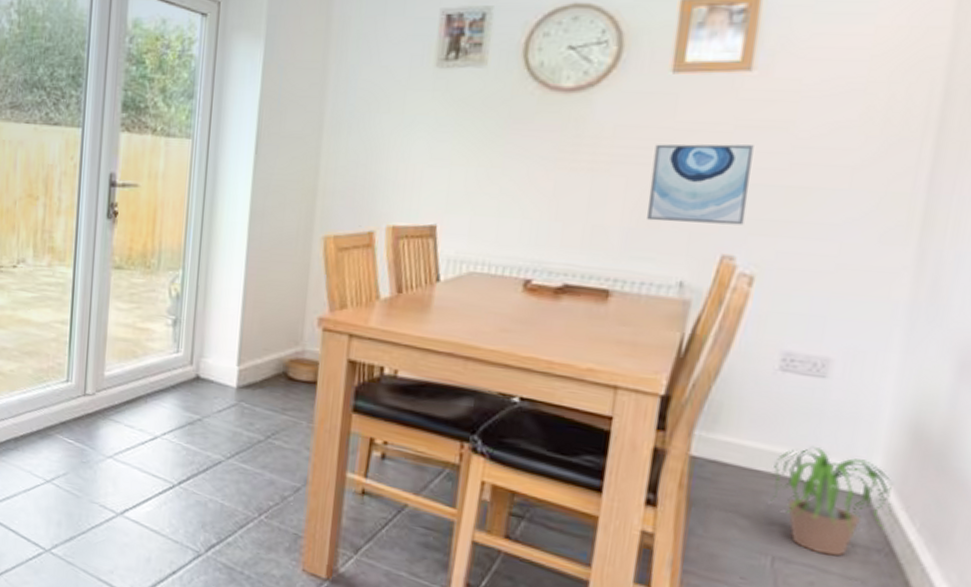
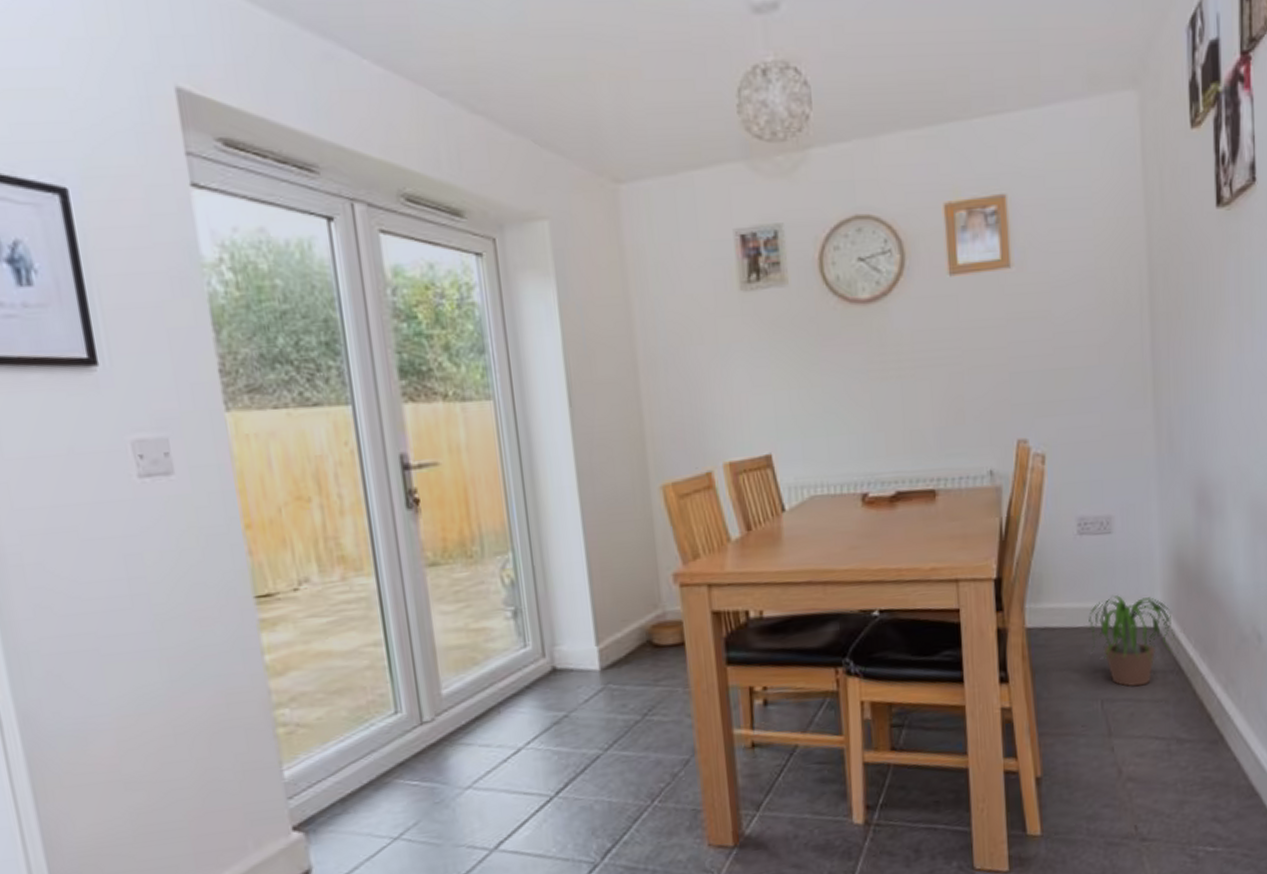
wall art: present [647,144,754,225] -> none [948,336,1029,418]

